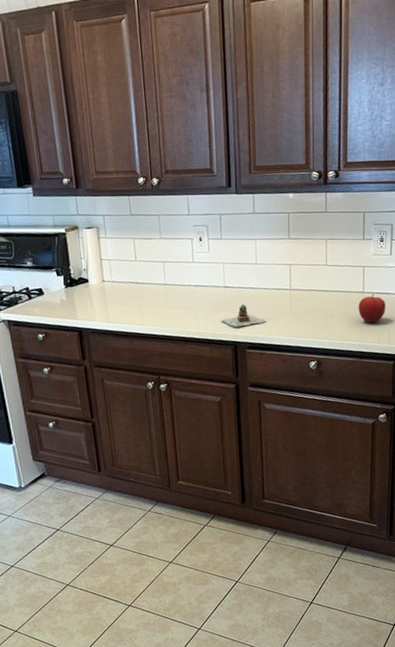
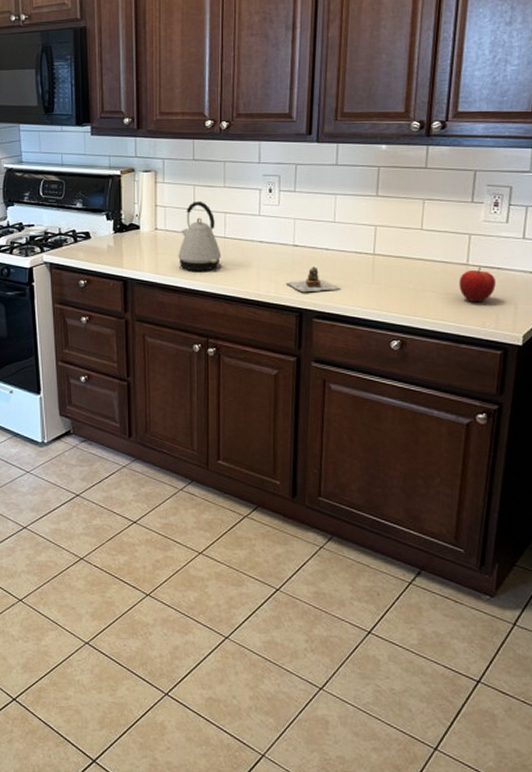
kettle: none [125,252,164,317] -> present [178,201,222,271]

